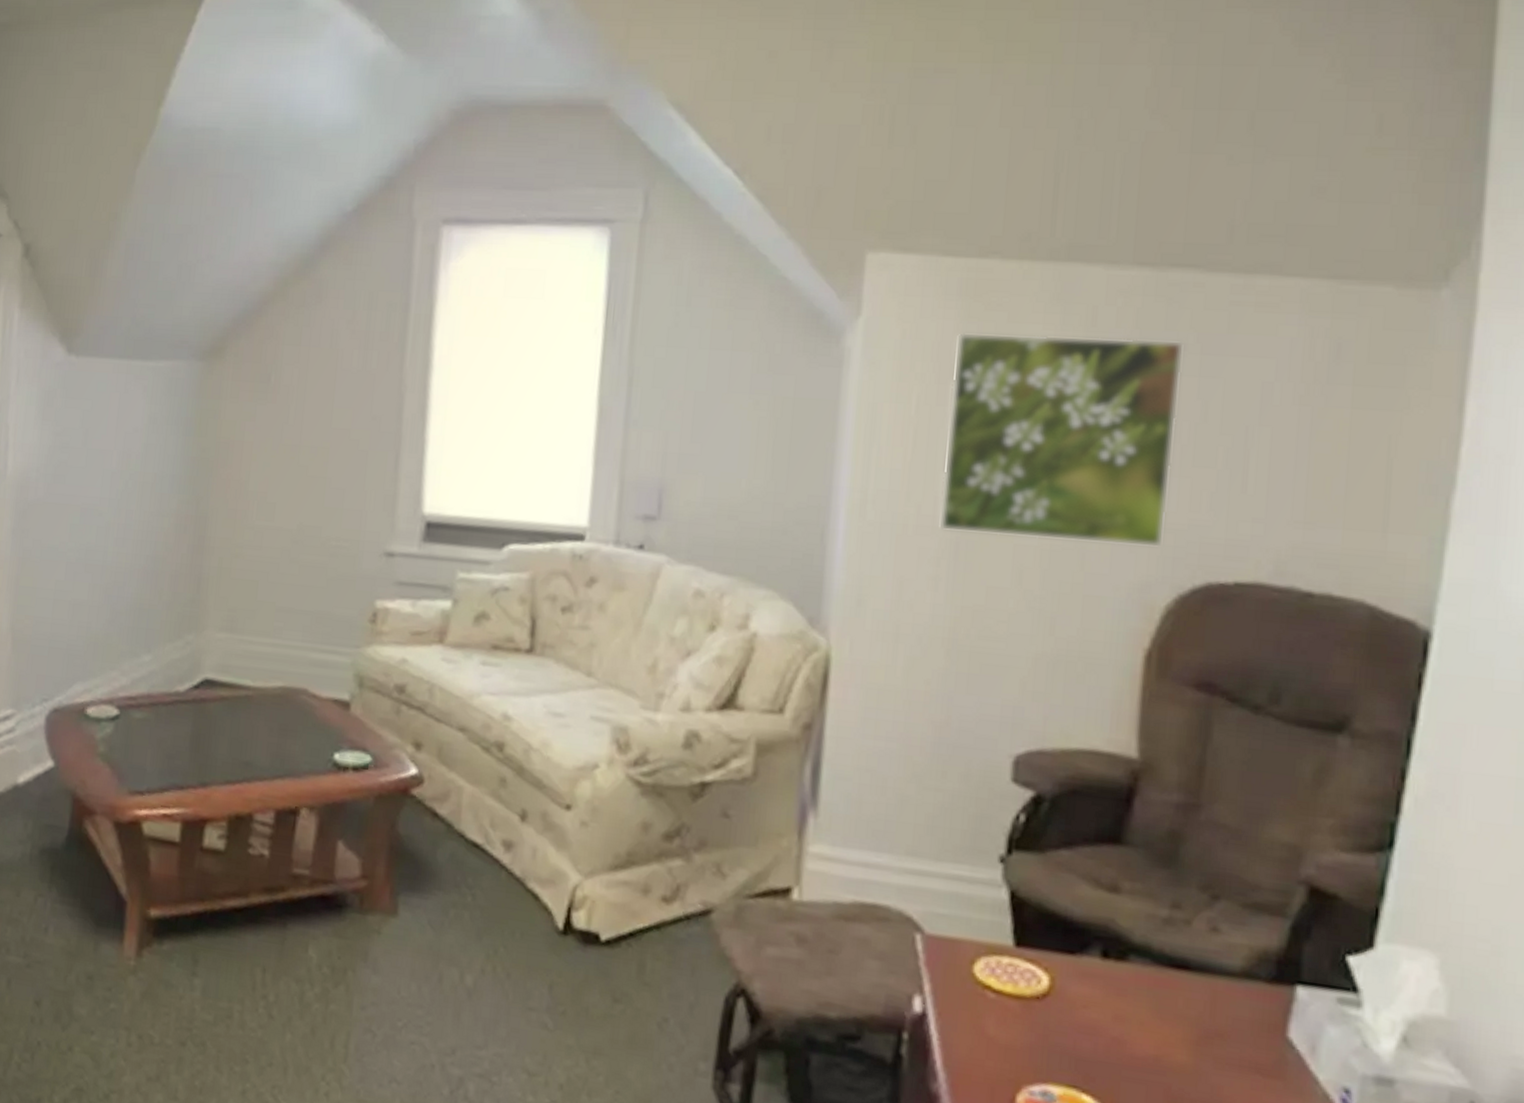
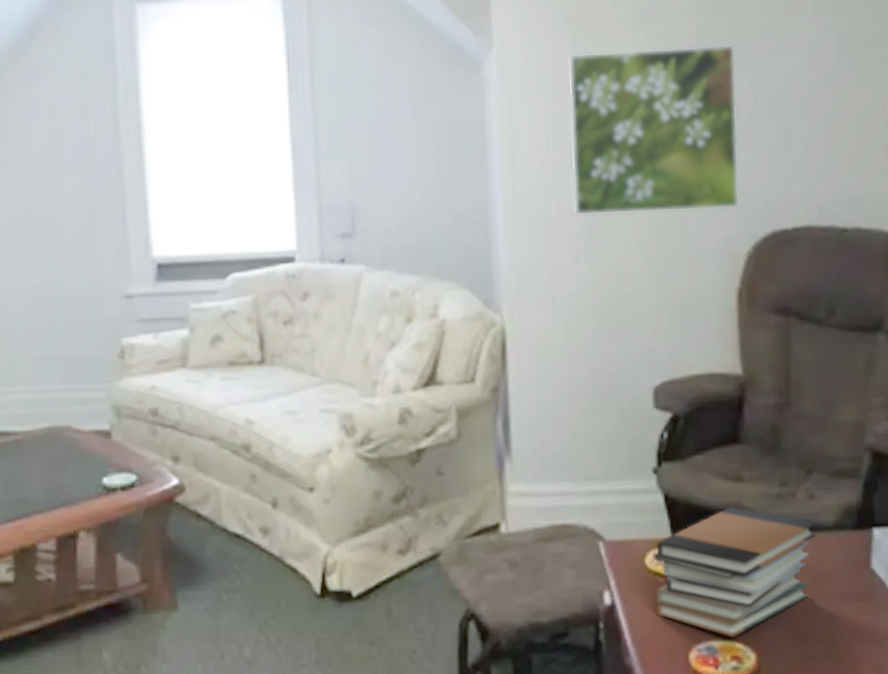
book stack: none [979,922,1215,1087] -> present [653,507,816,637]

